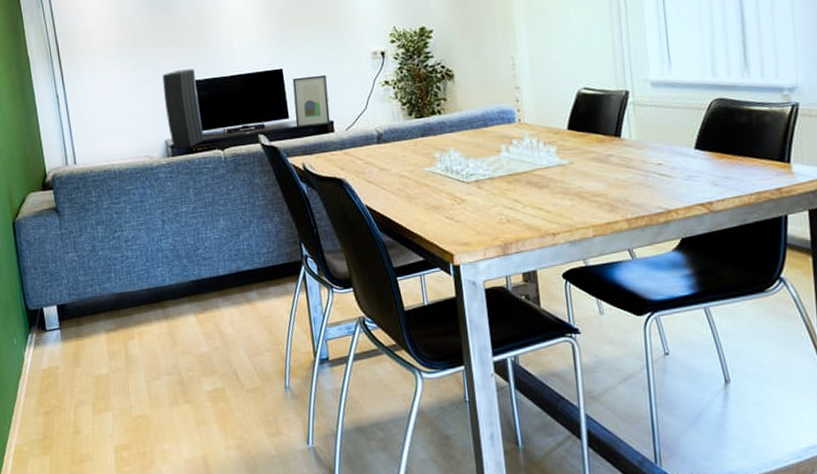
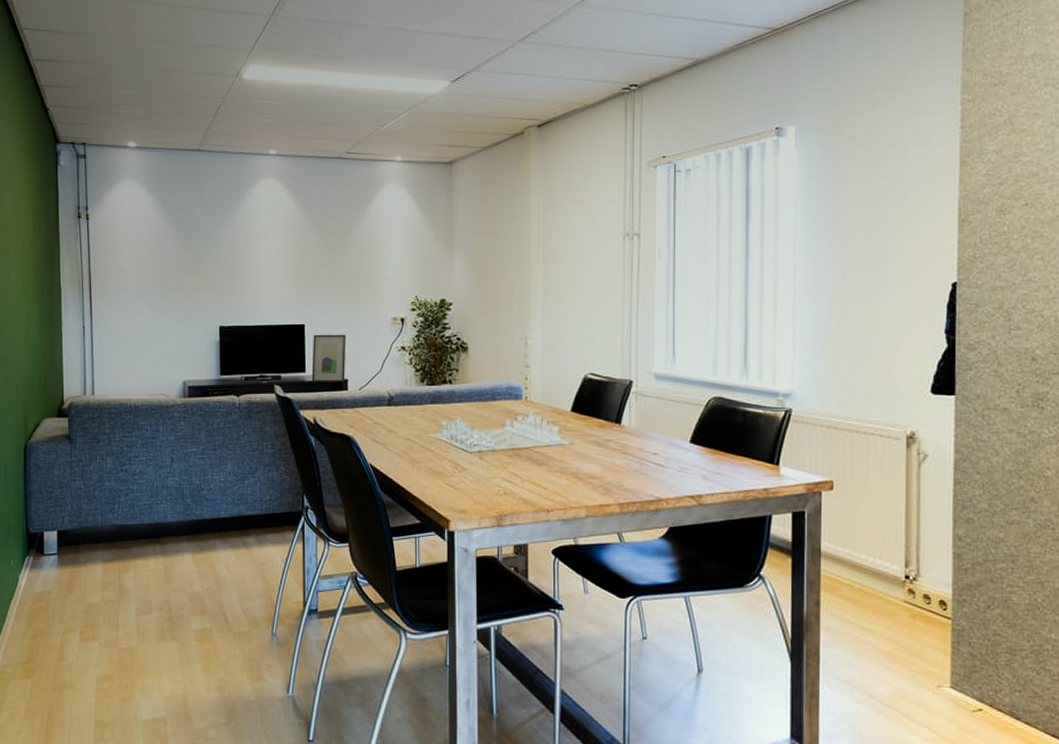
speaker: present [162,69,204,149] -> none [188,315,221,390]

